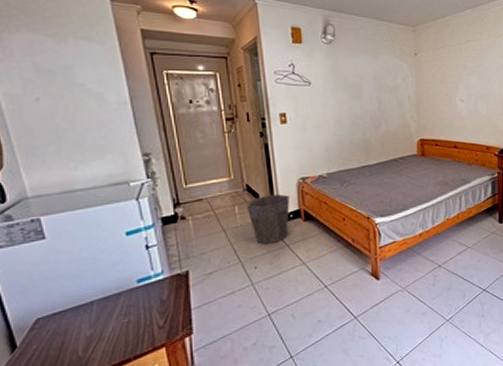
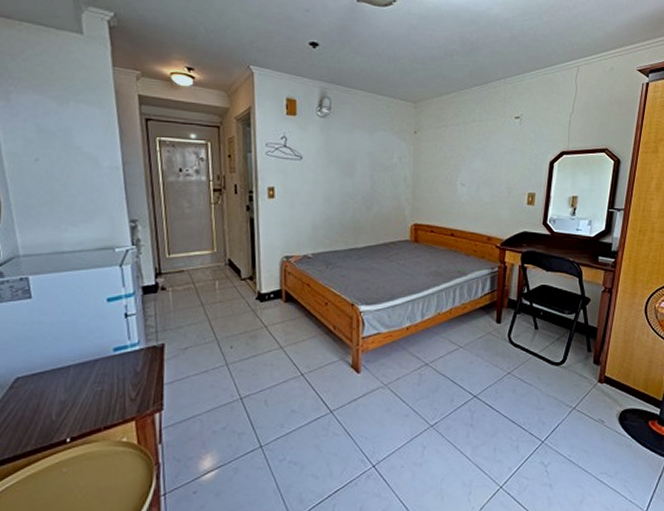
waste bin: present [246,194,290,245] -> none [227,272,271,324]

